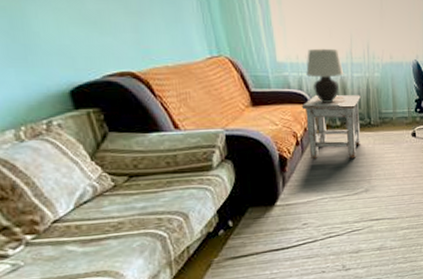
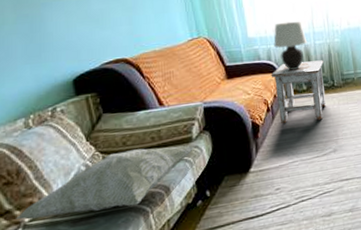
decorative pillow: none [16,173,217,237] -> present [16,145,196,220]

